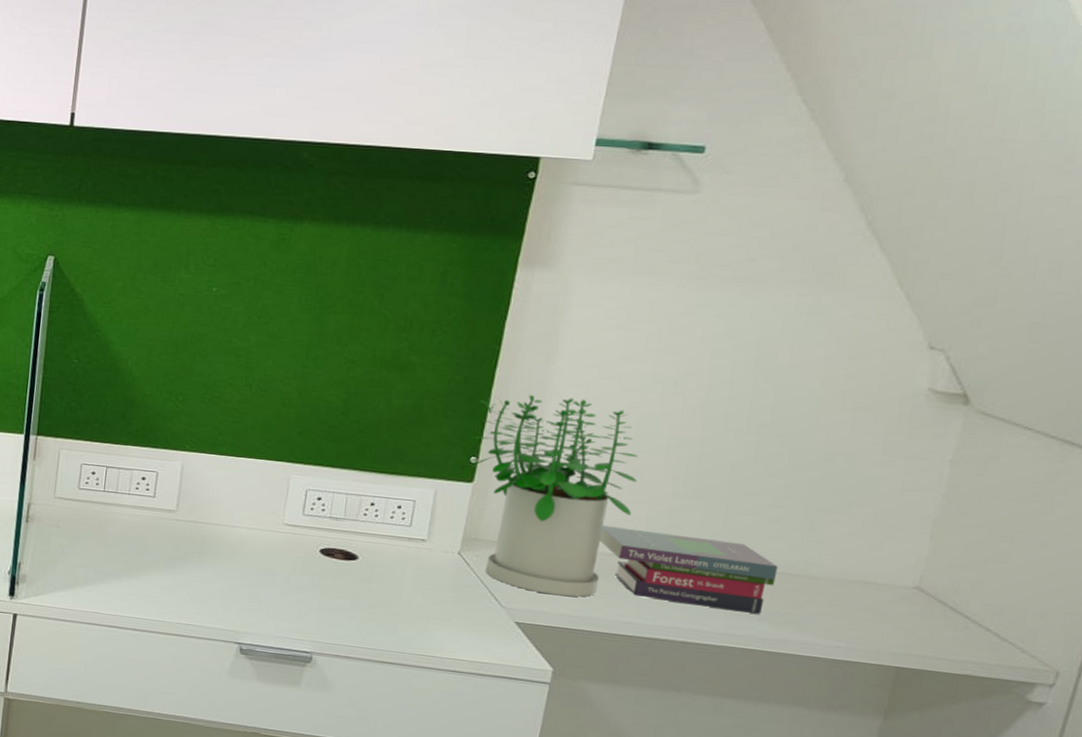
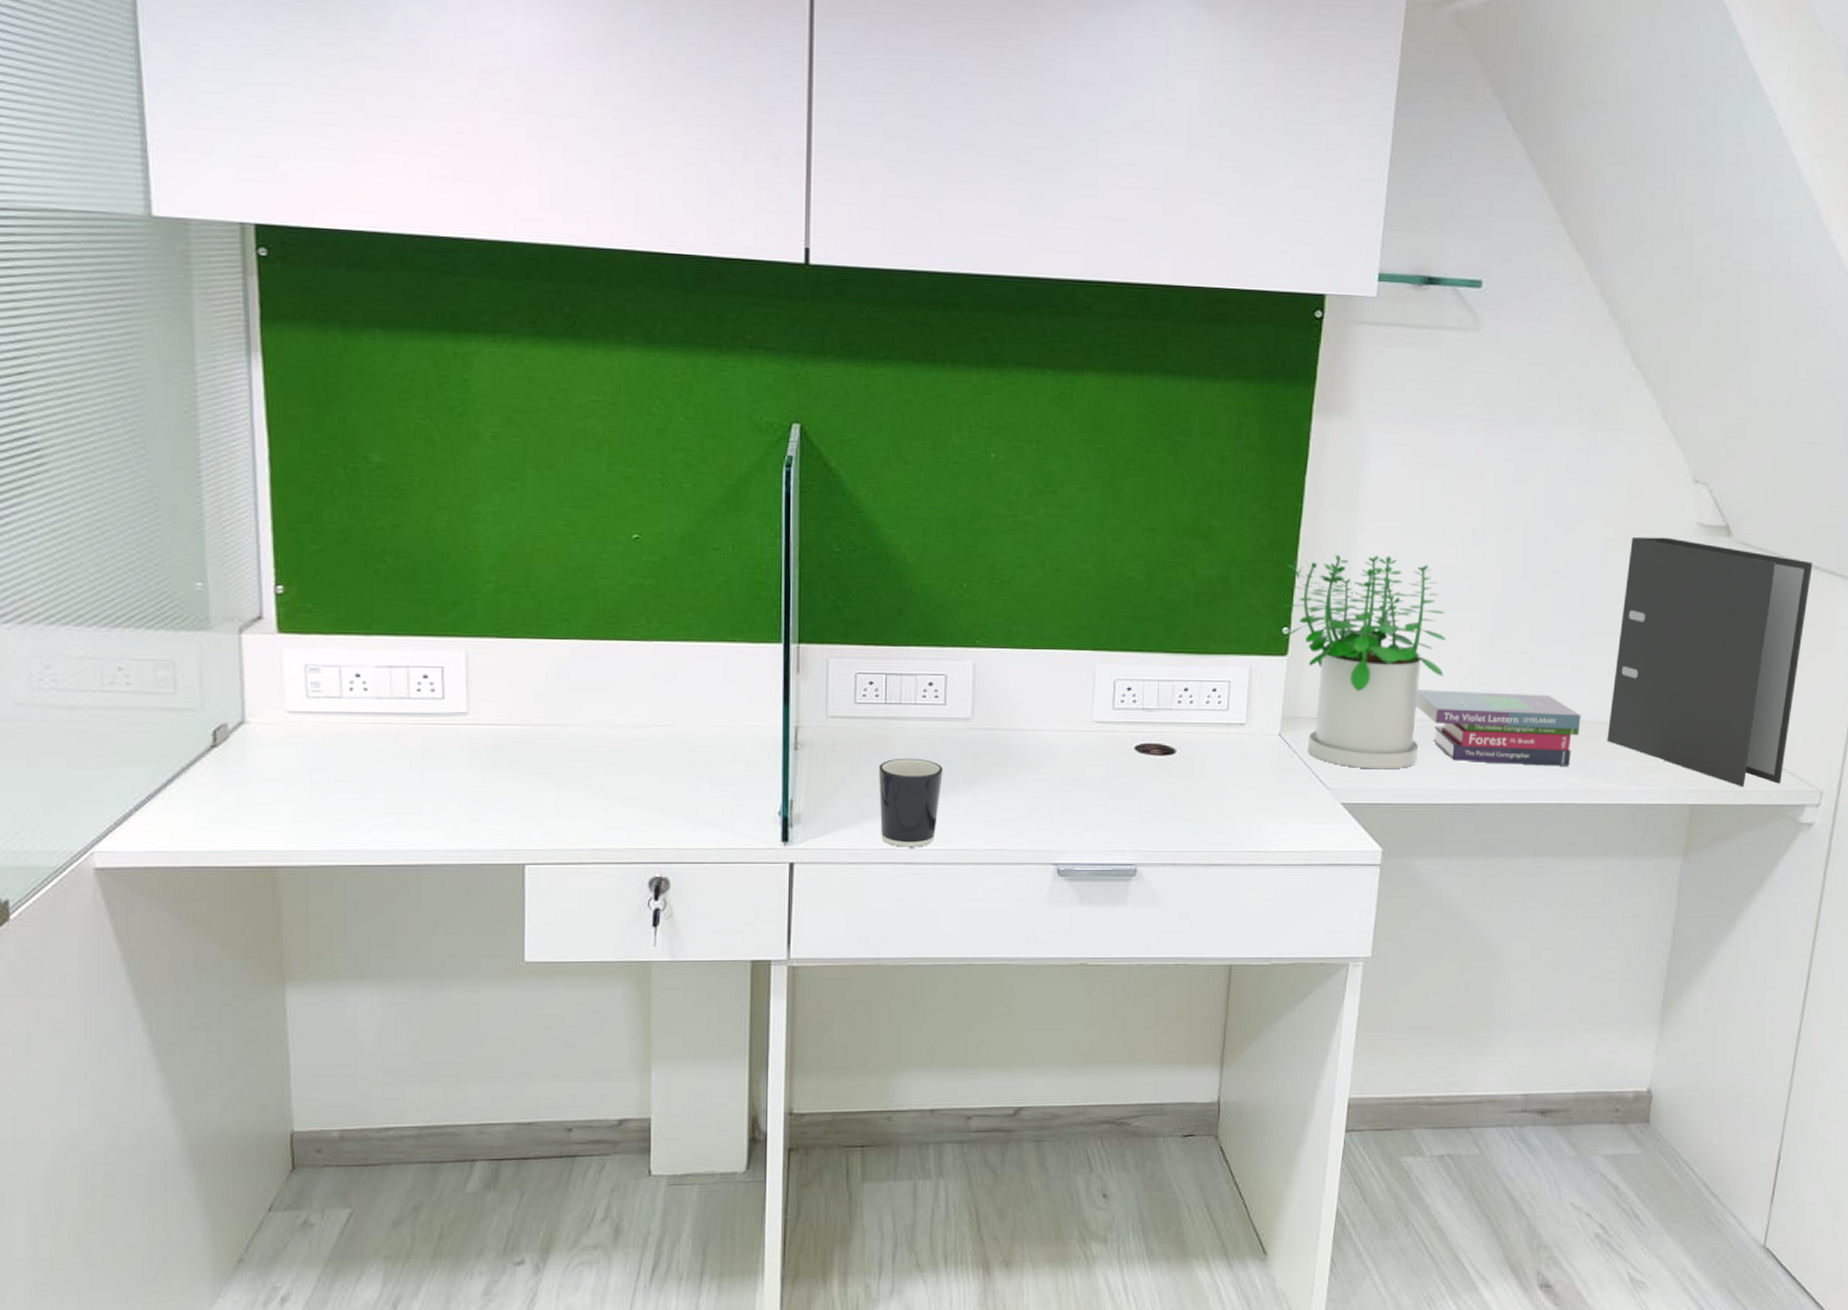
mug: none [90,537,148,614] -> present [878,758,943,847]
binder: none [805,398,1068,659] -> present [1607,536,1813,787]

